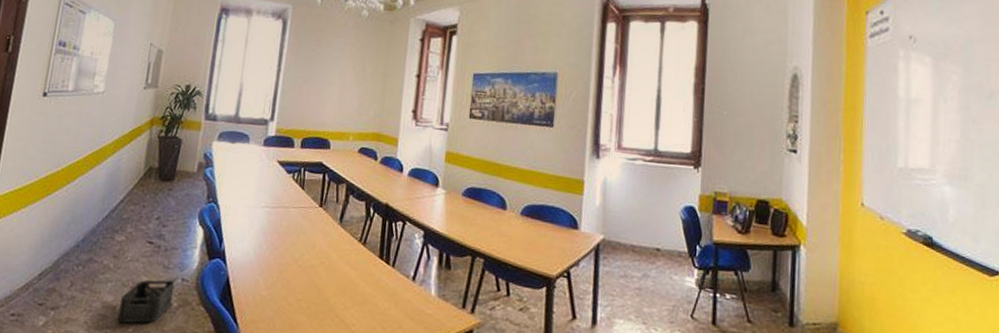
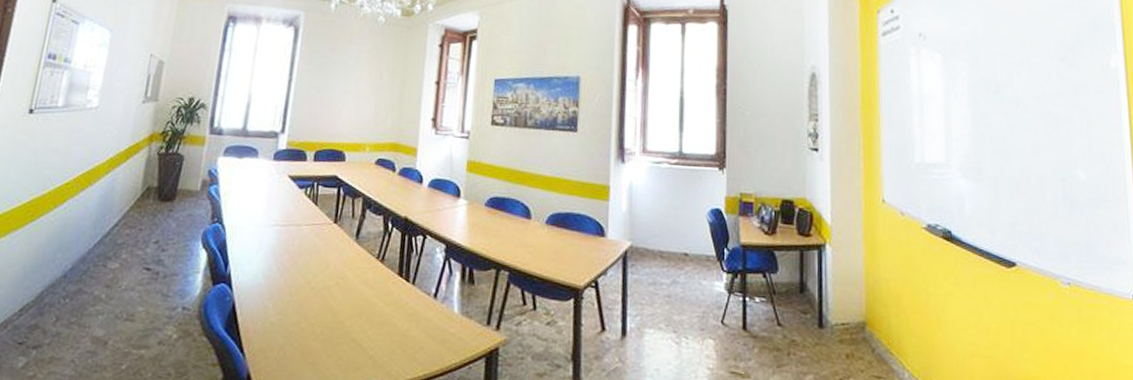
storage bin: present [117,280,175,324] -> none [108,309,175,360]

